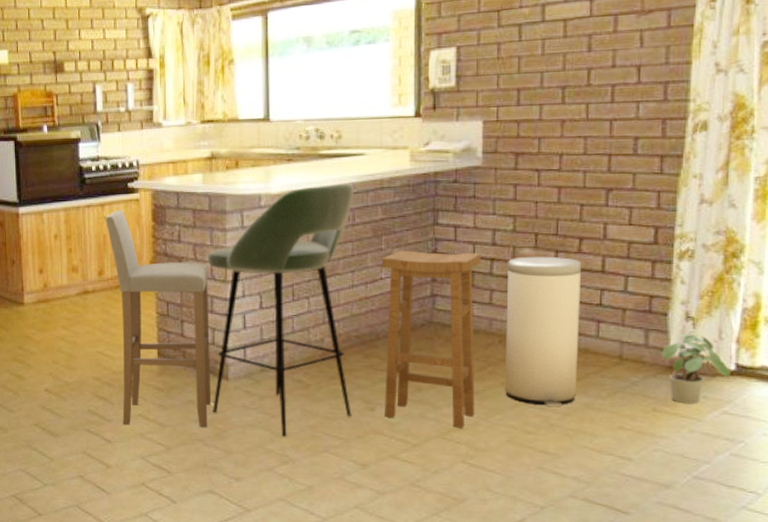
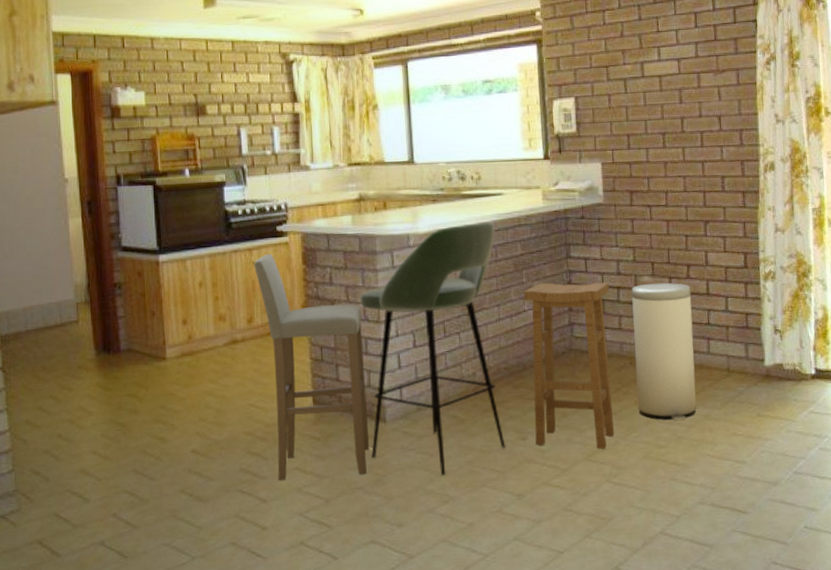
potted plant: present [663,333,731,403] -> none [760,345,812,407]

